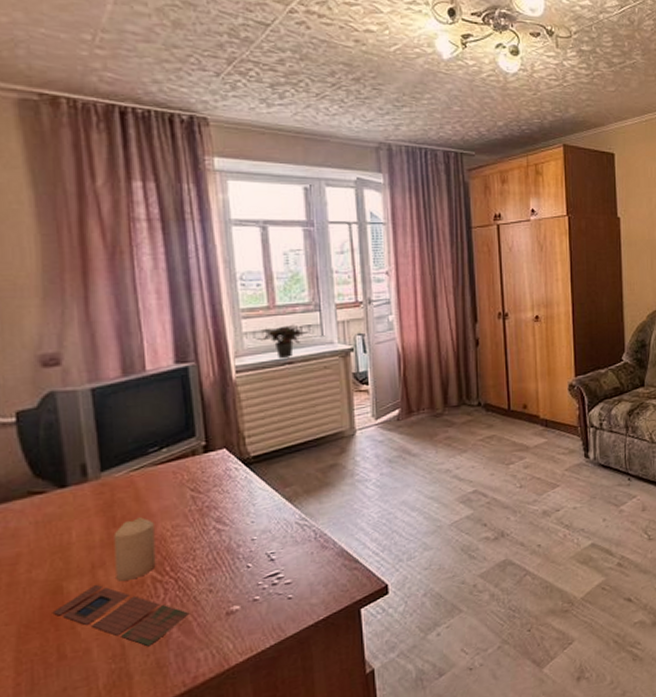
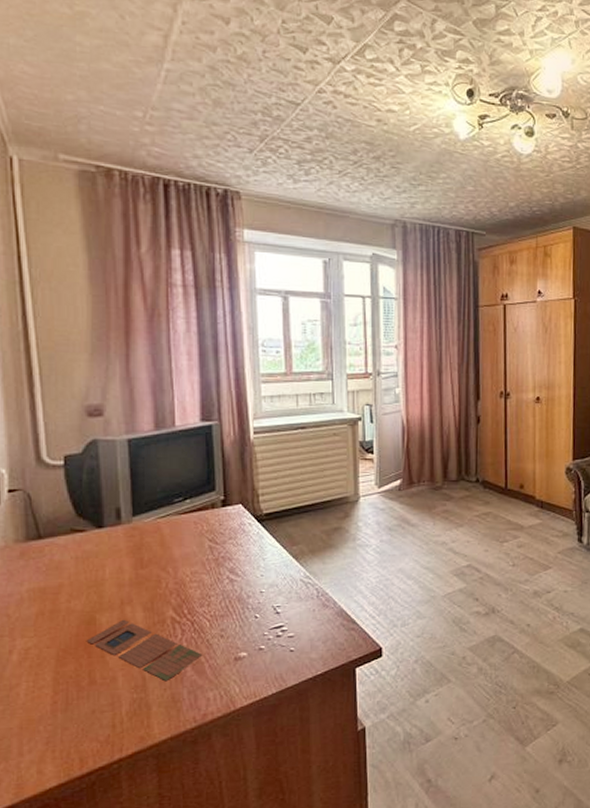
candle: present [113,517,156,581] -> none [141,562,176,619]
potted plant: present [256,324,309,358] -> none [273,391,321,422]

